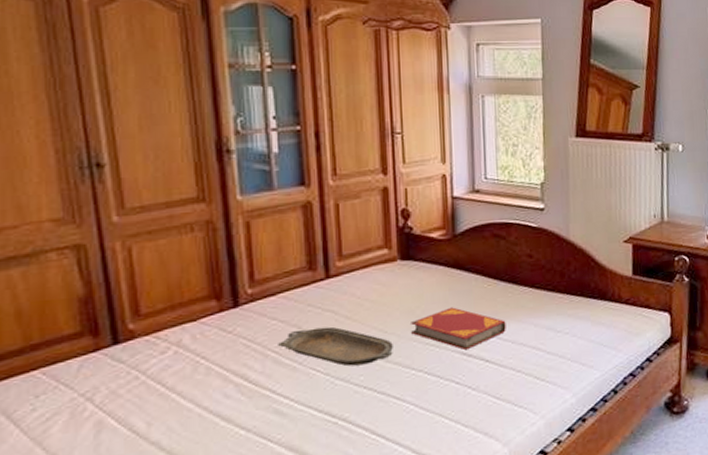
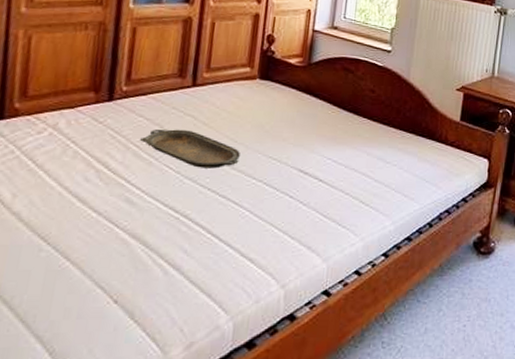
hardback book: present [411,307,506,351] -> none [258,127,343,168]

